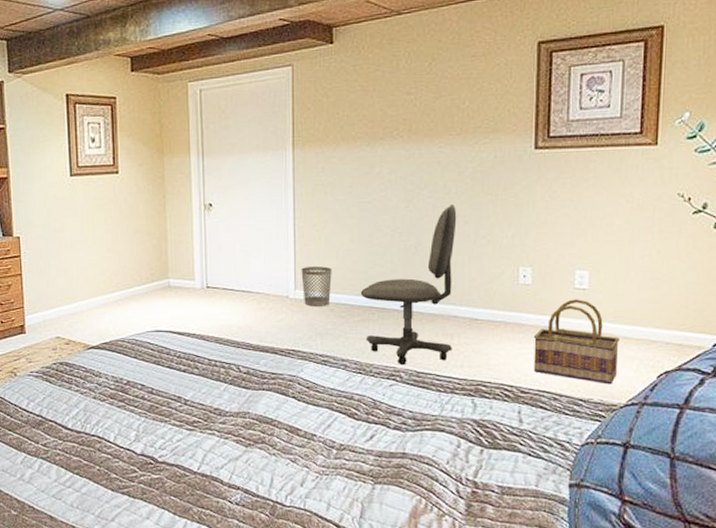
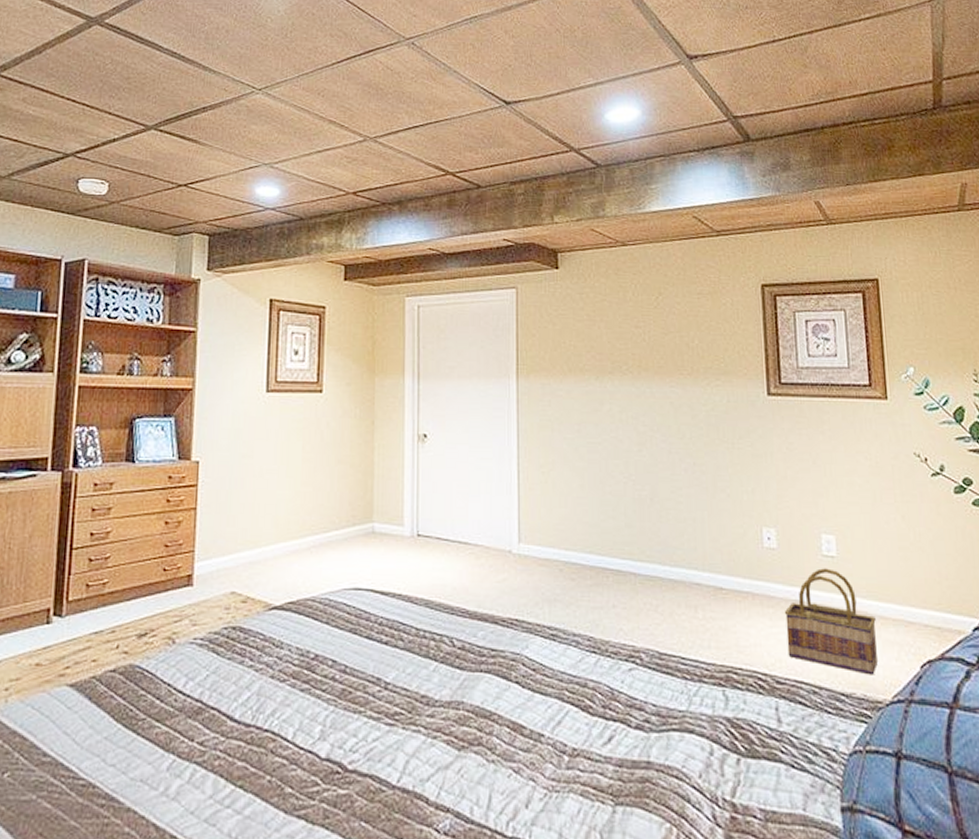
wastebasket: present [301,266,332,306] -> none [526,516,560,565]
office chair: present [360,203,457,365] -> none [592,450,697,644]

